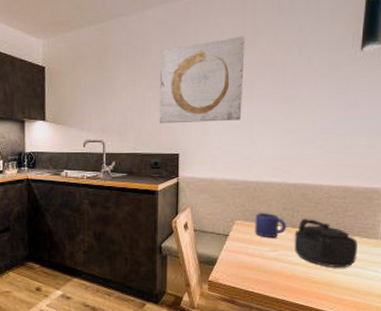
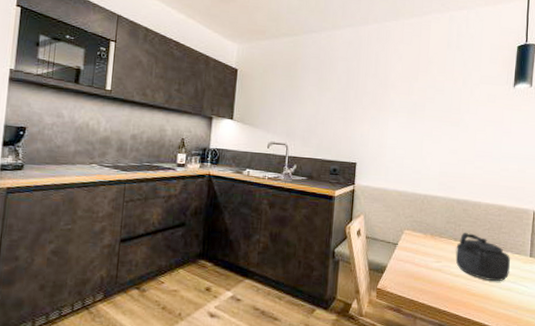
wall art: present [159,36,245,124] -> none [340,63,419,137]
mug: present [254,213,287,238] -> none [421,224,450,250]

